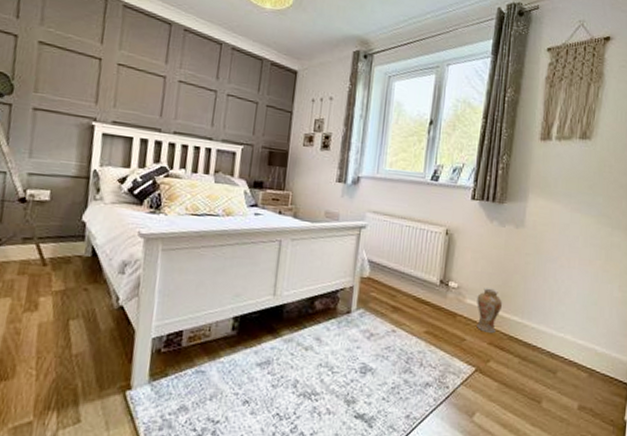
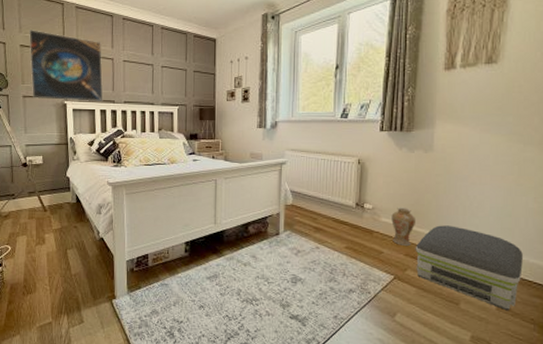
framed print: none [47,24,153,128] -> present [29,30,103,102]
air purifier: none [499,311,606,411] -> present [415,225,523,311]

